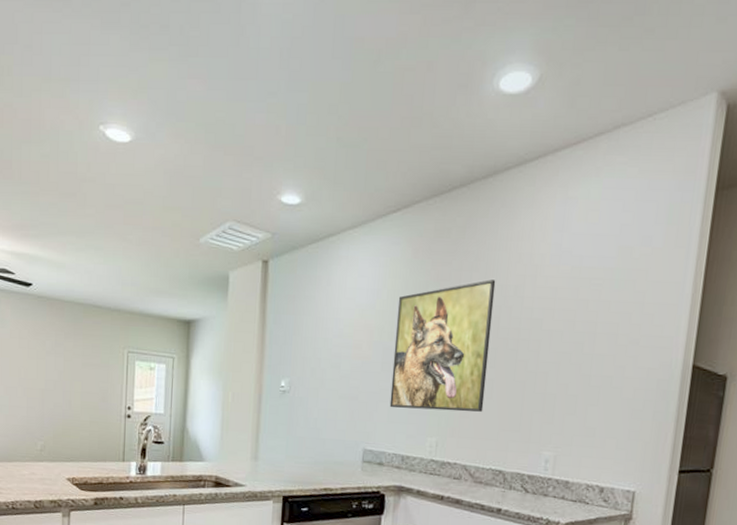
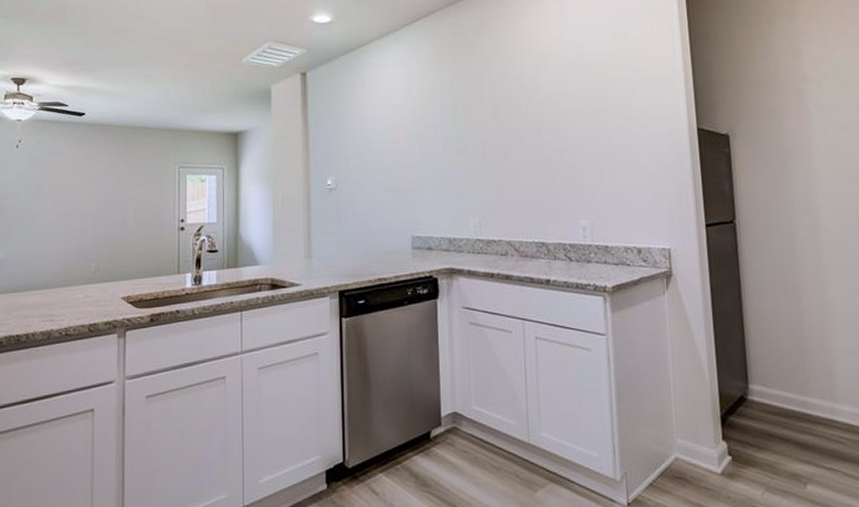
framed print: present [389,279,496,412] -> none [427,71,519,194]

